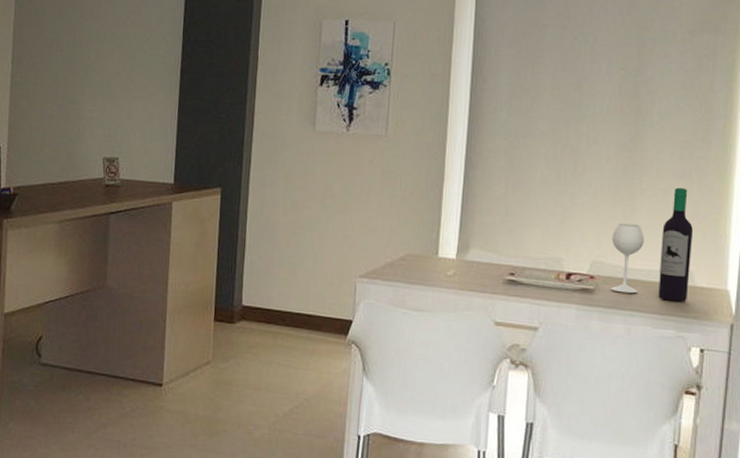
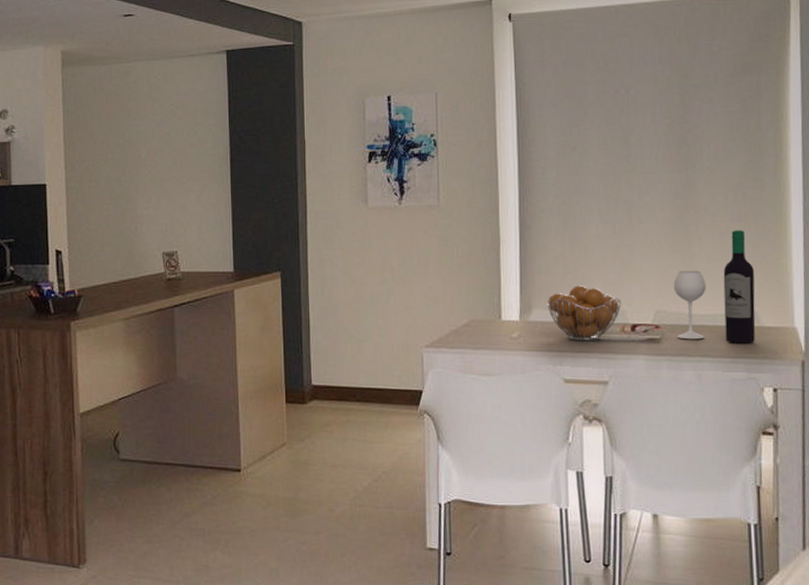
fruit basket: none [485,229,559,285] -> present [547,285,622,340]

